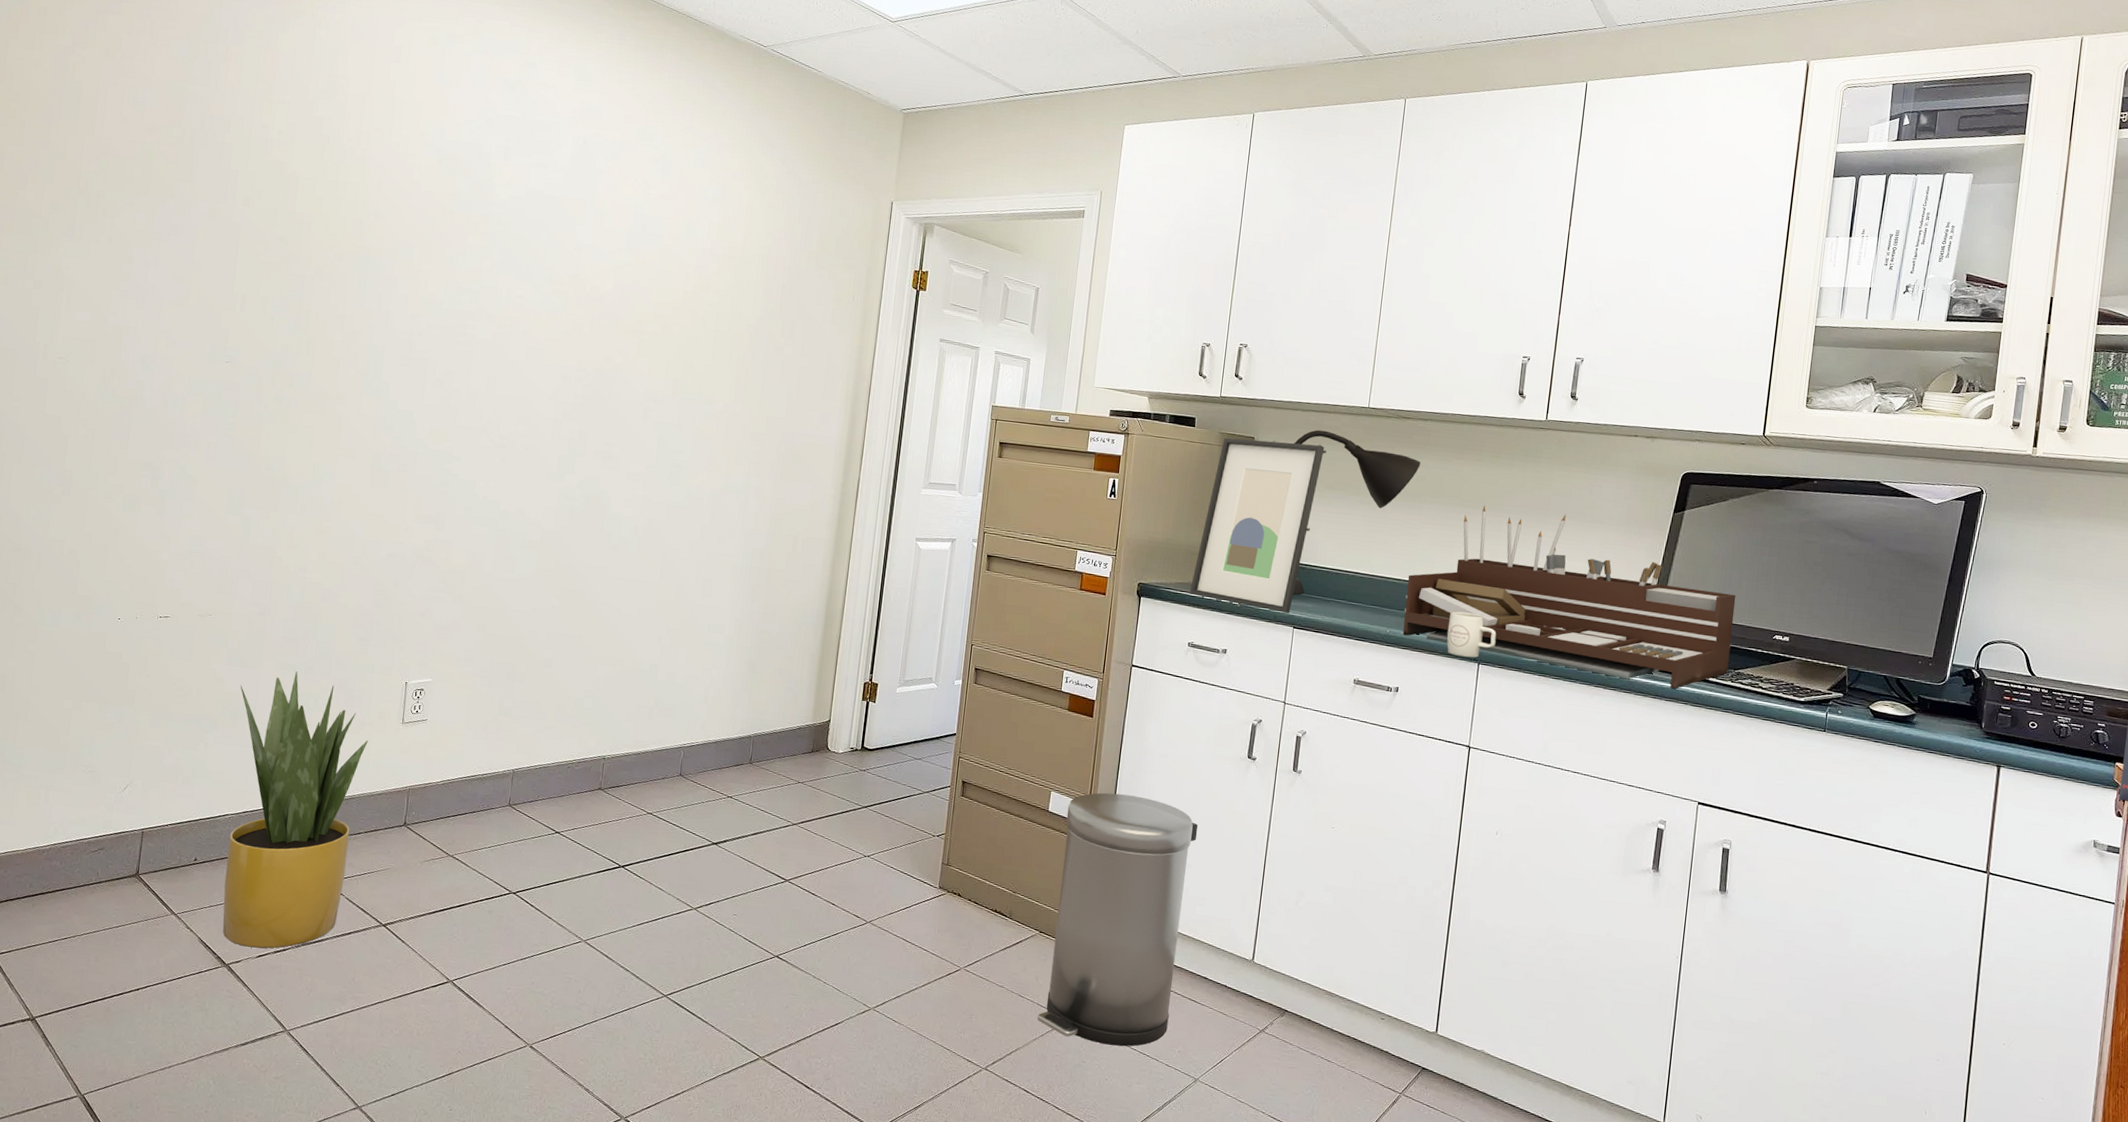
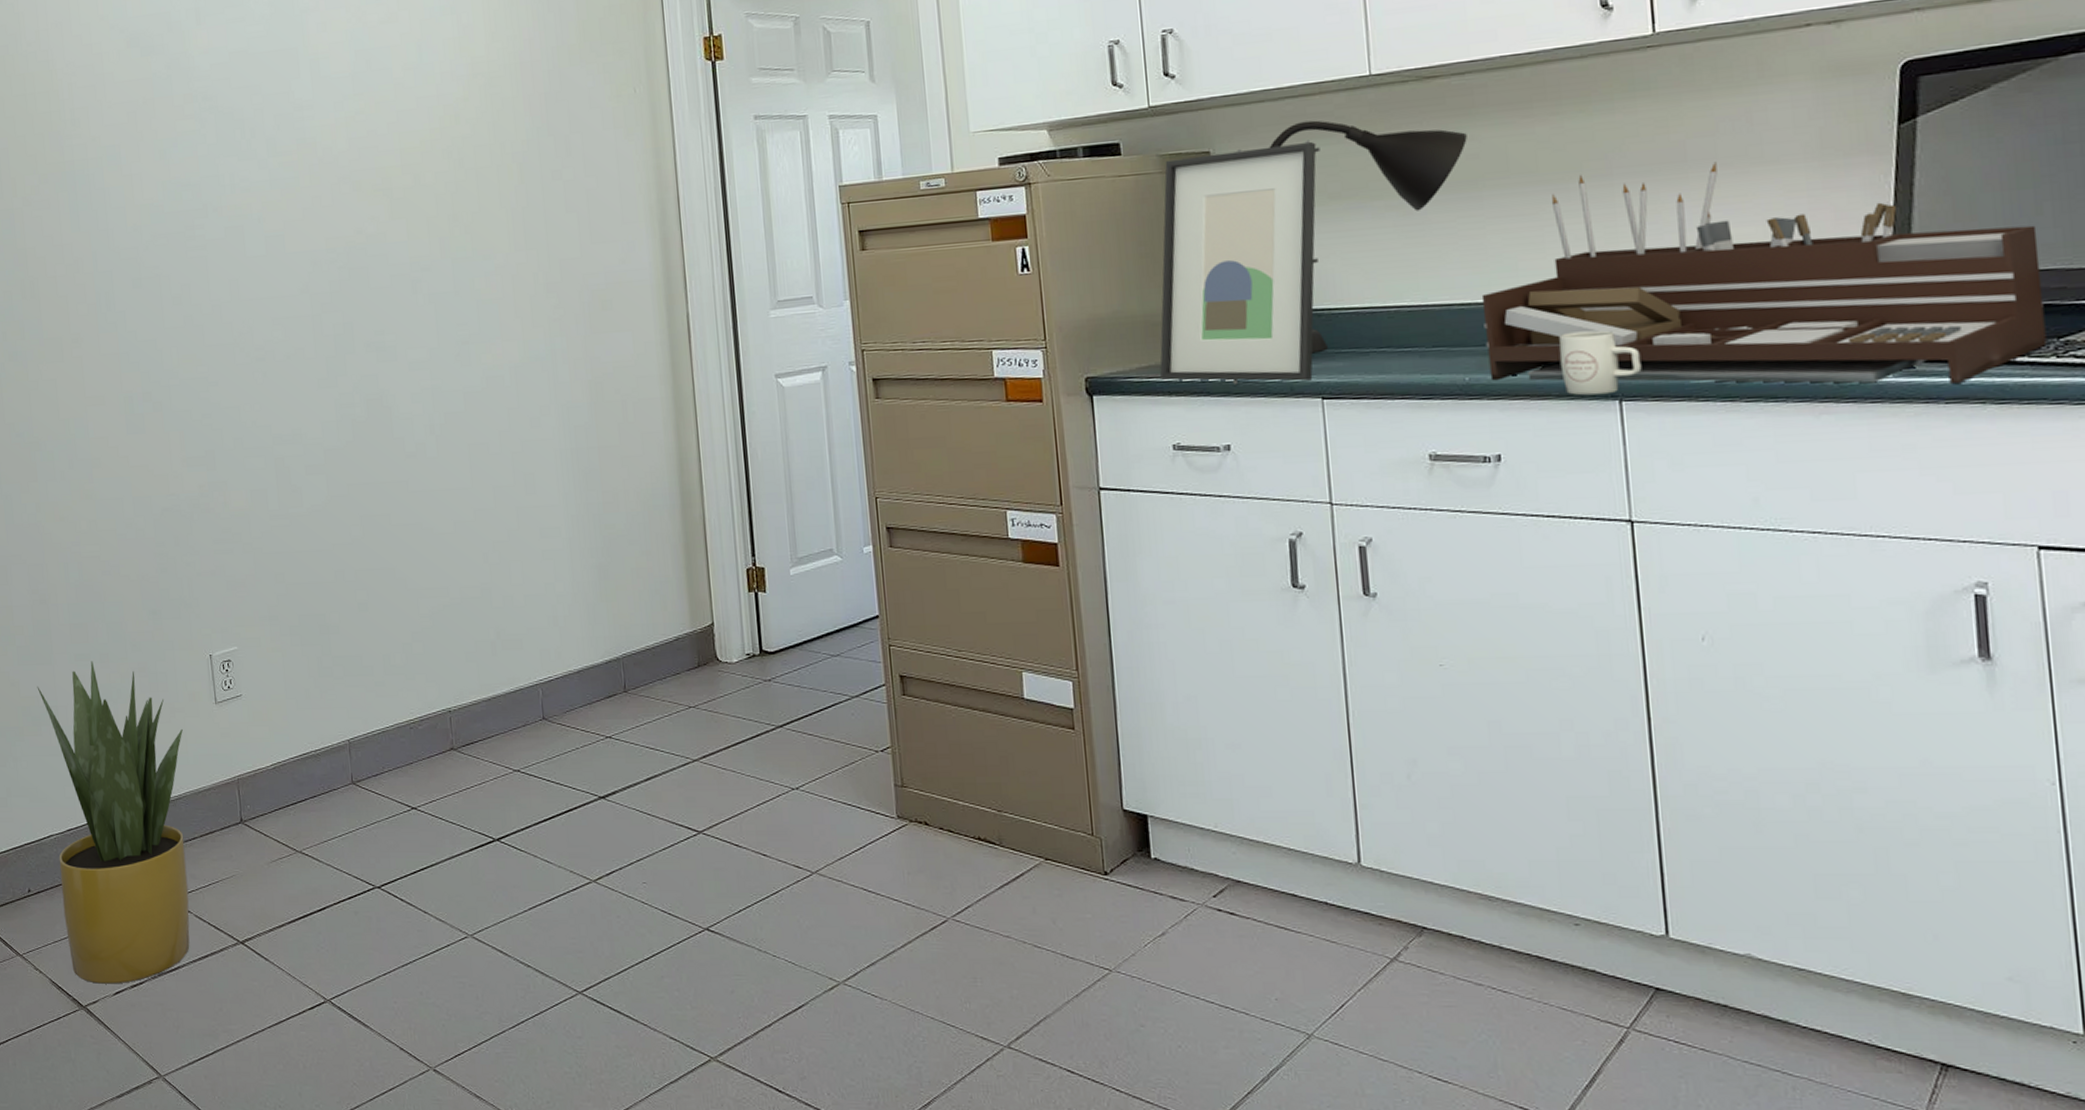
pedal bin: present [1037,792,1199,1046] -> none [1049,661,1253,1000]

